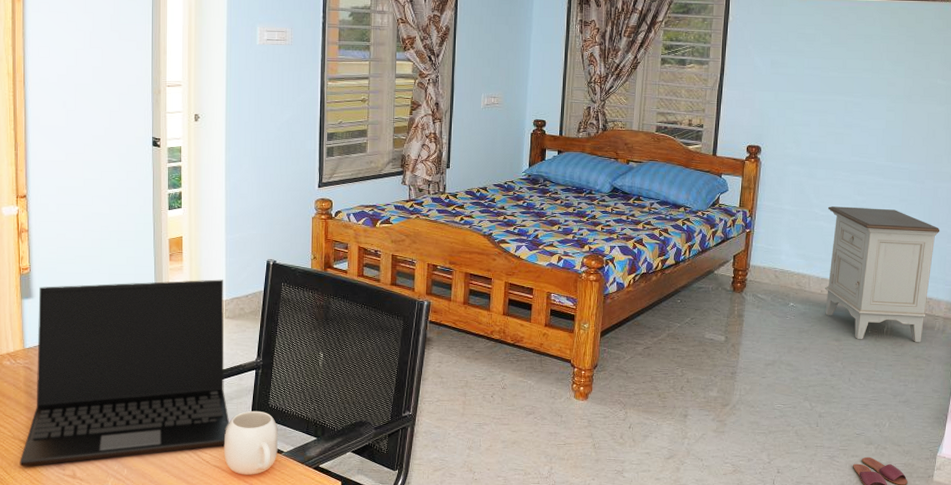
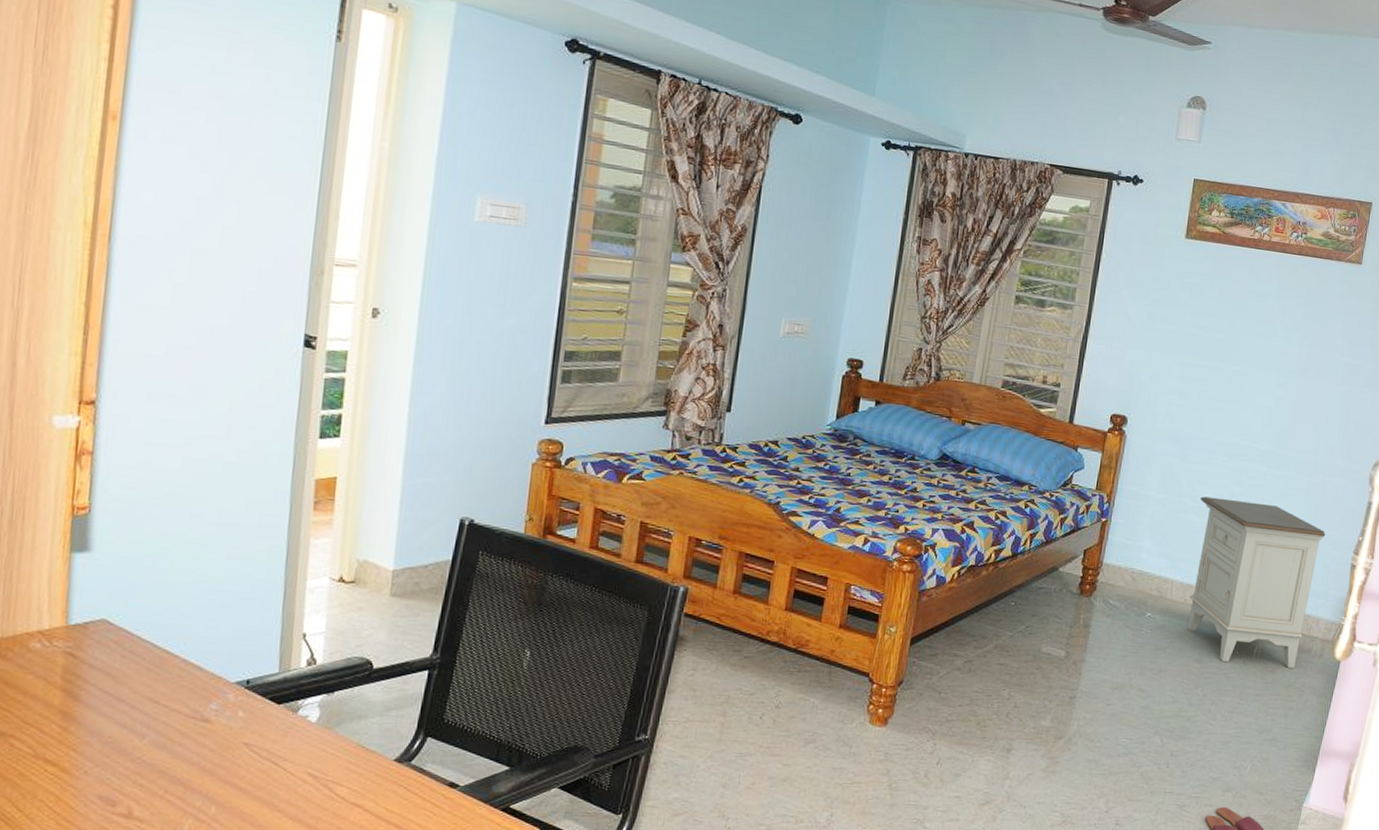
laptop: present [19,279,230,467] -> none [40,535,394,801]
mug: present [223,410,278,475] -> none [368,727,454,818]

